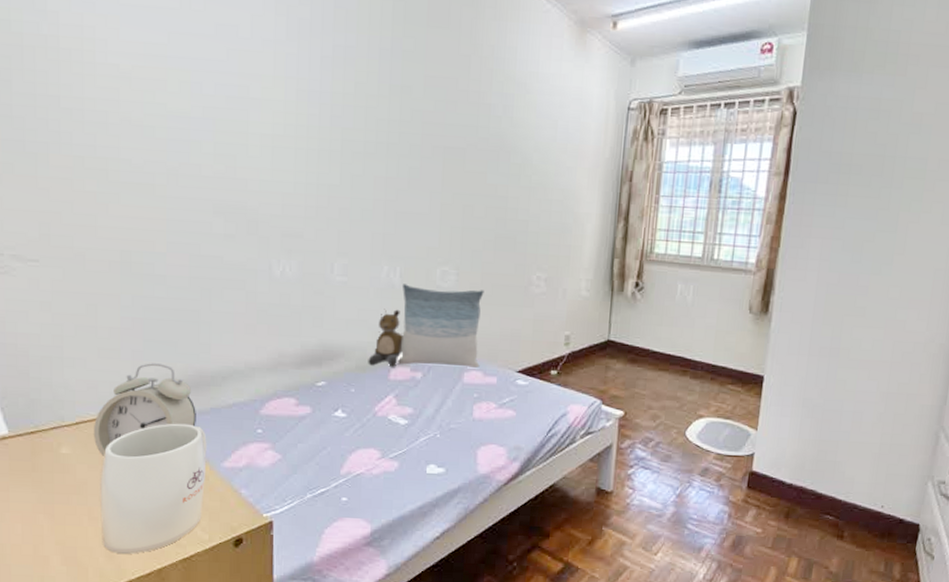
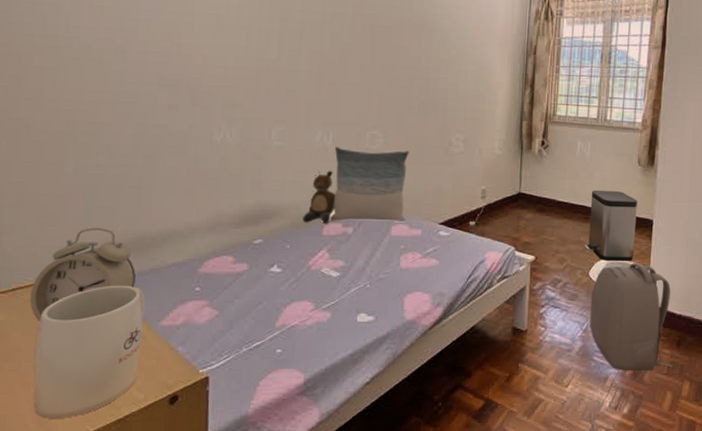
pedal bin: none [680,339,746,421] -> present [584,190,637,261]
backpack: none [684,424,781,544] -> present [589,263,673,372]

